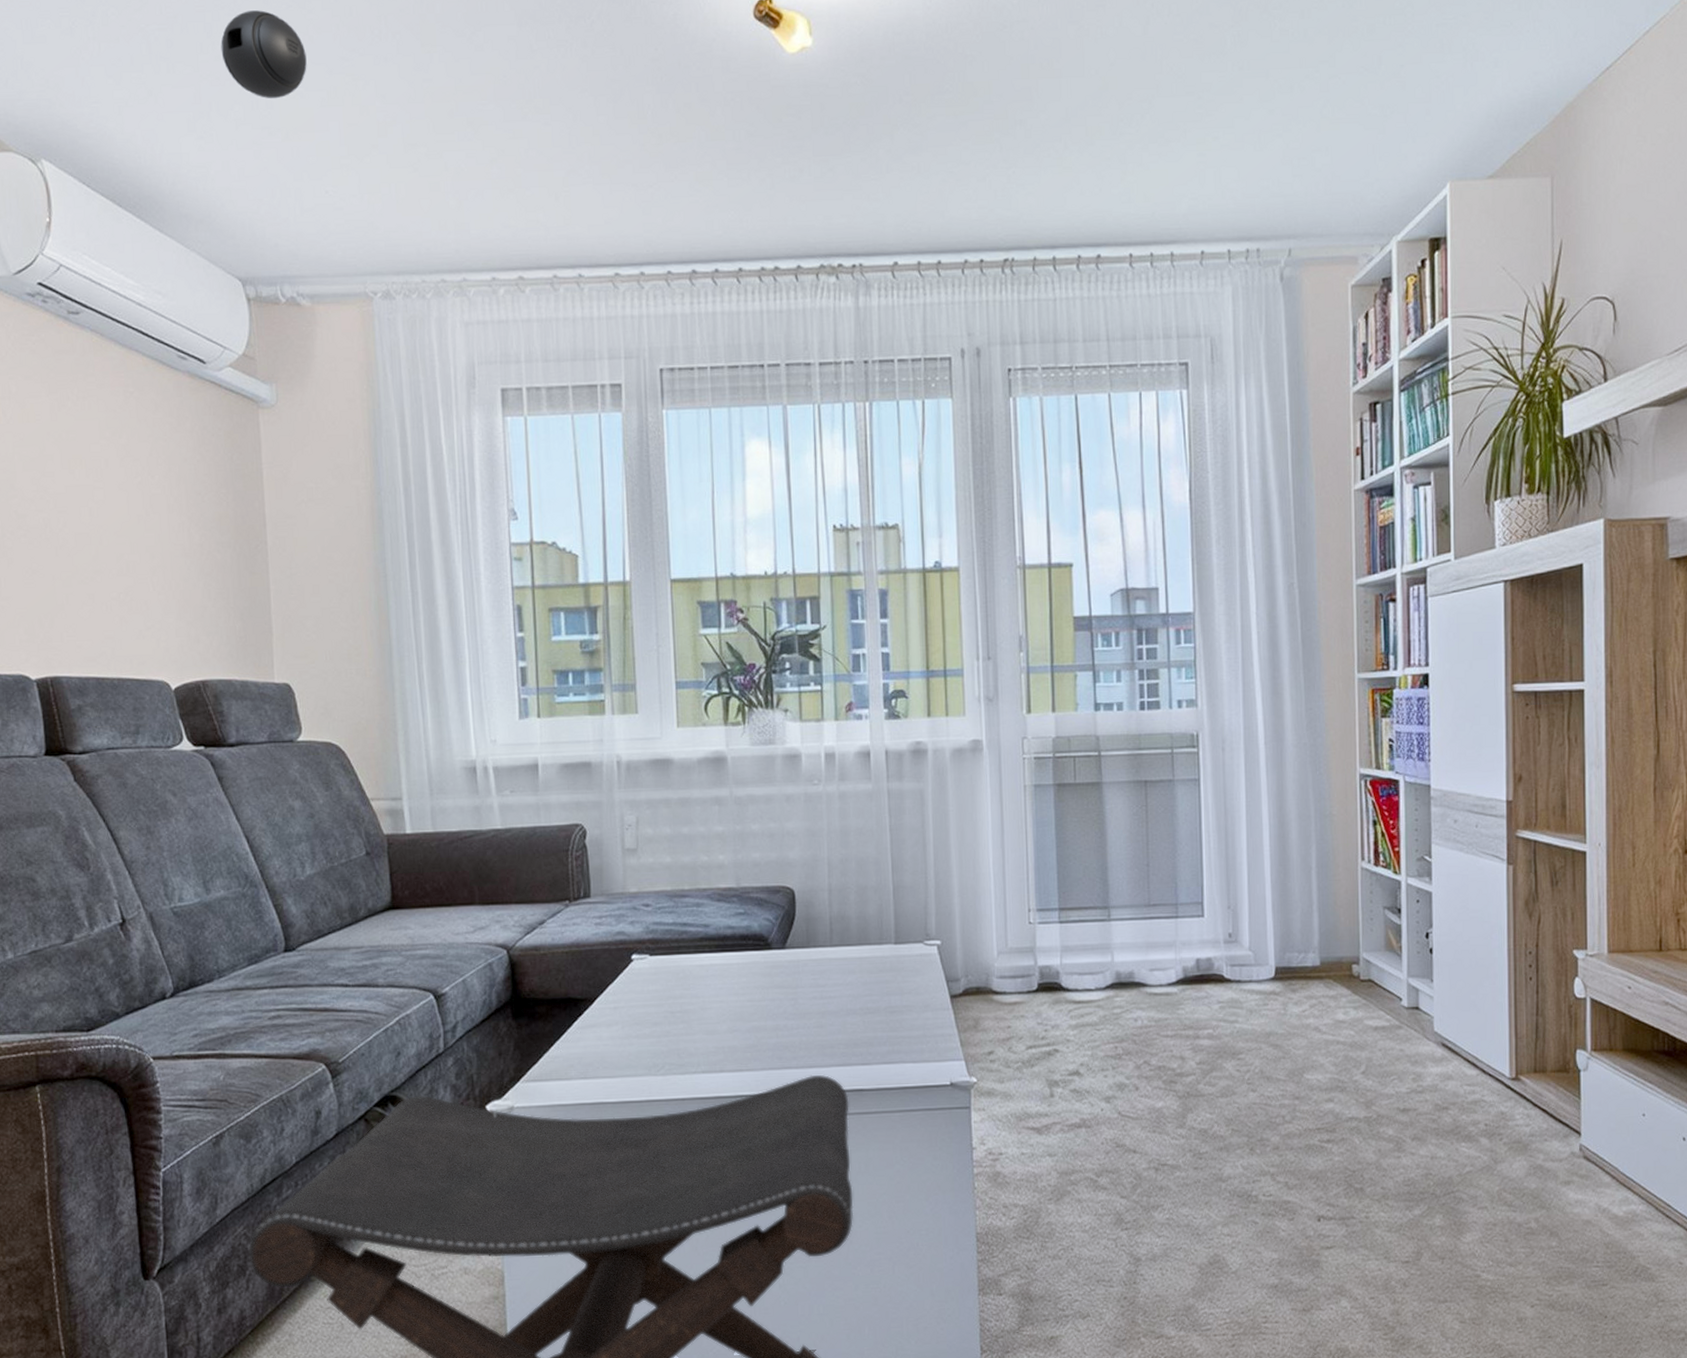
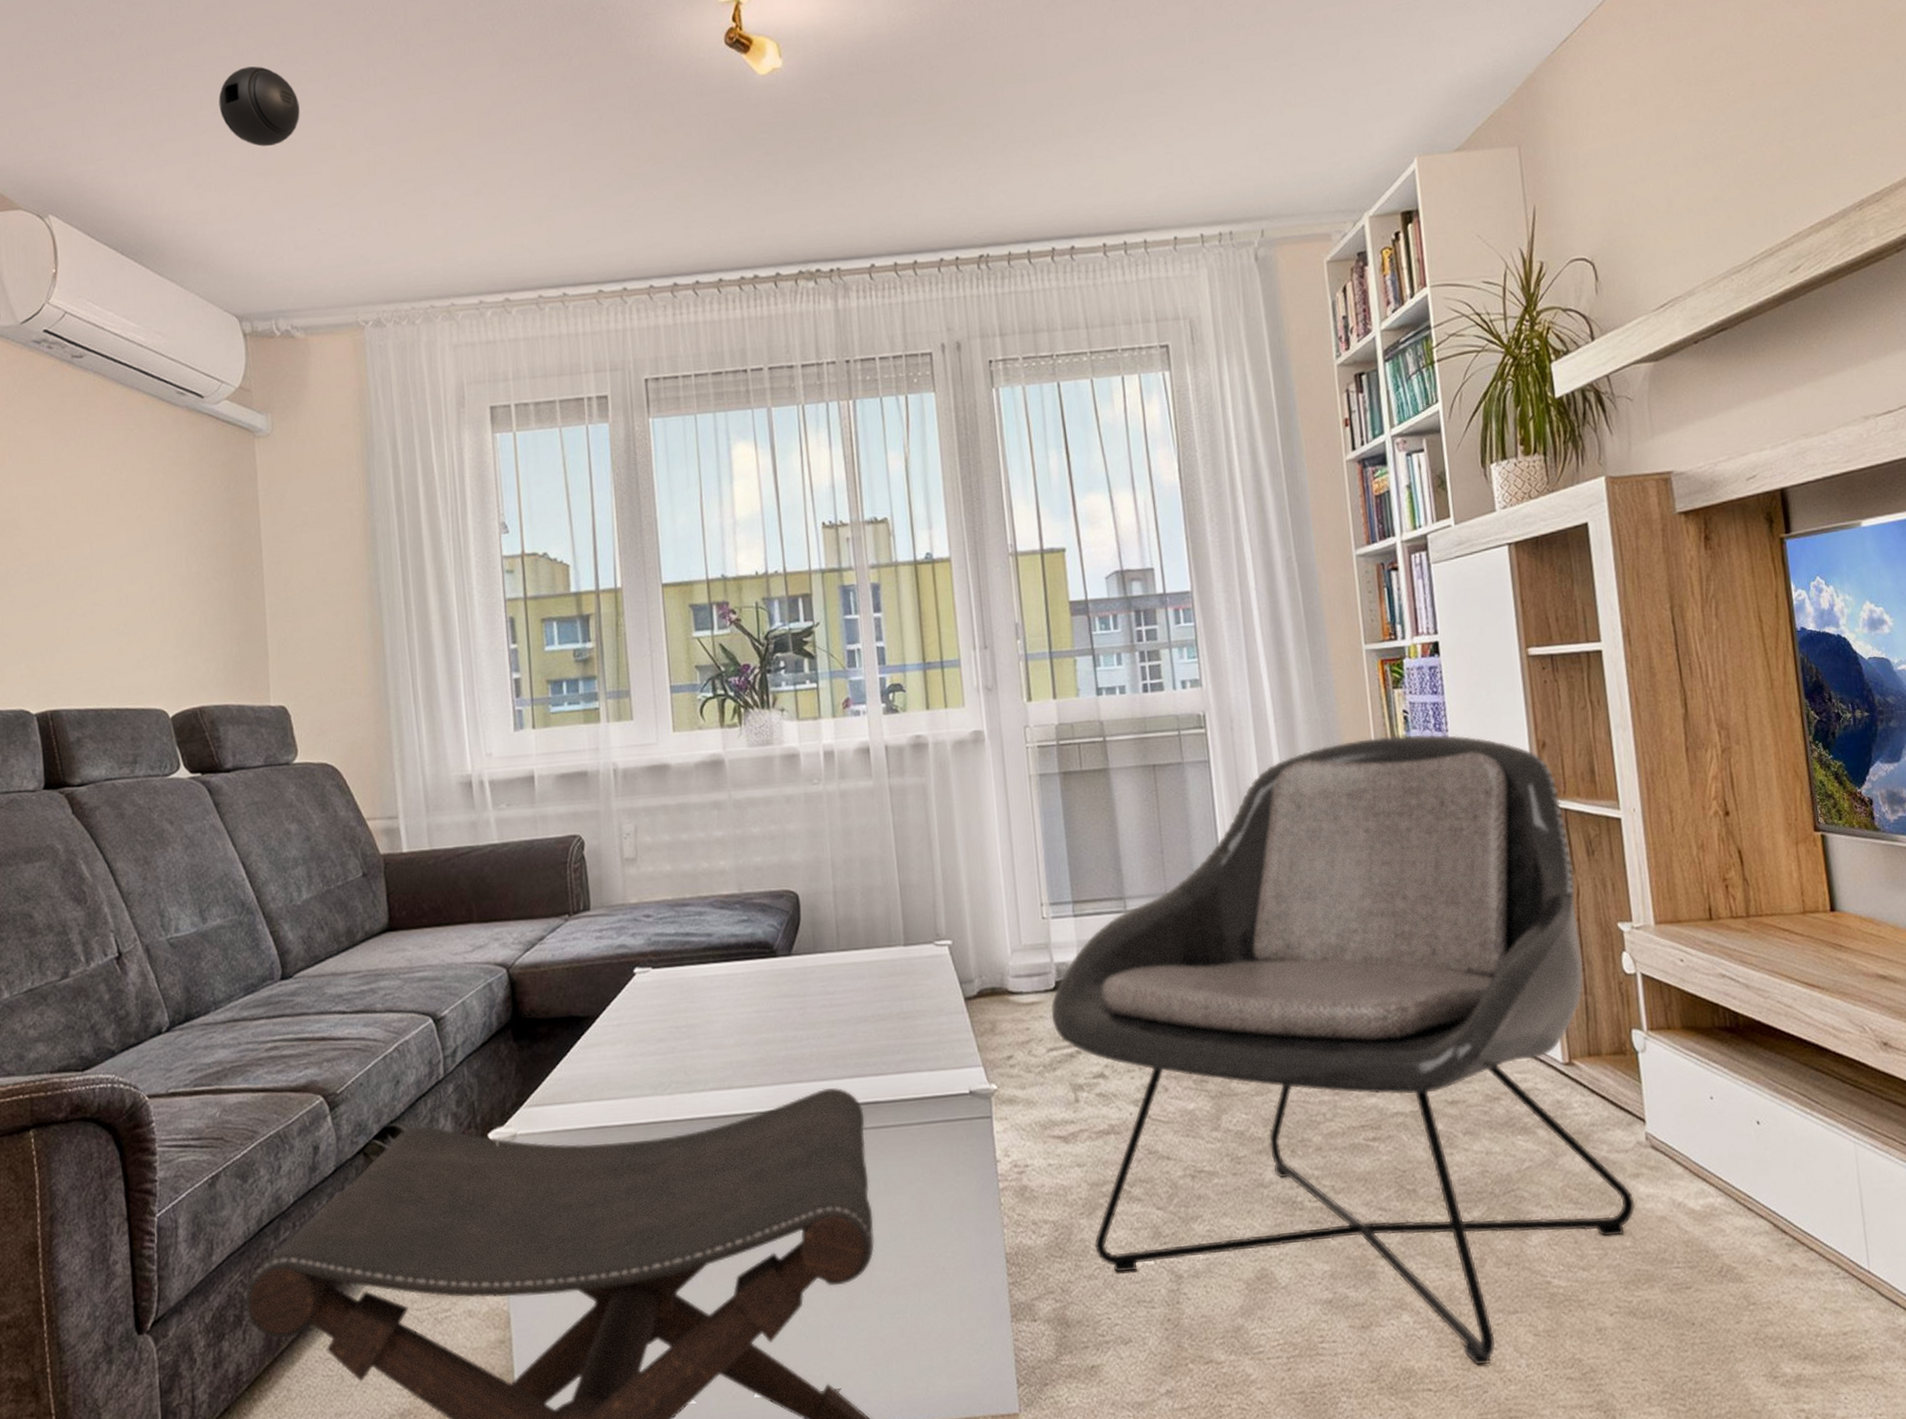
lounge chair: none [1032,762,1564,1347] -> present [1050,734,1636,1365]

